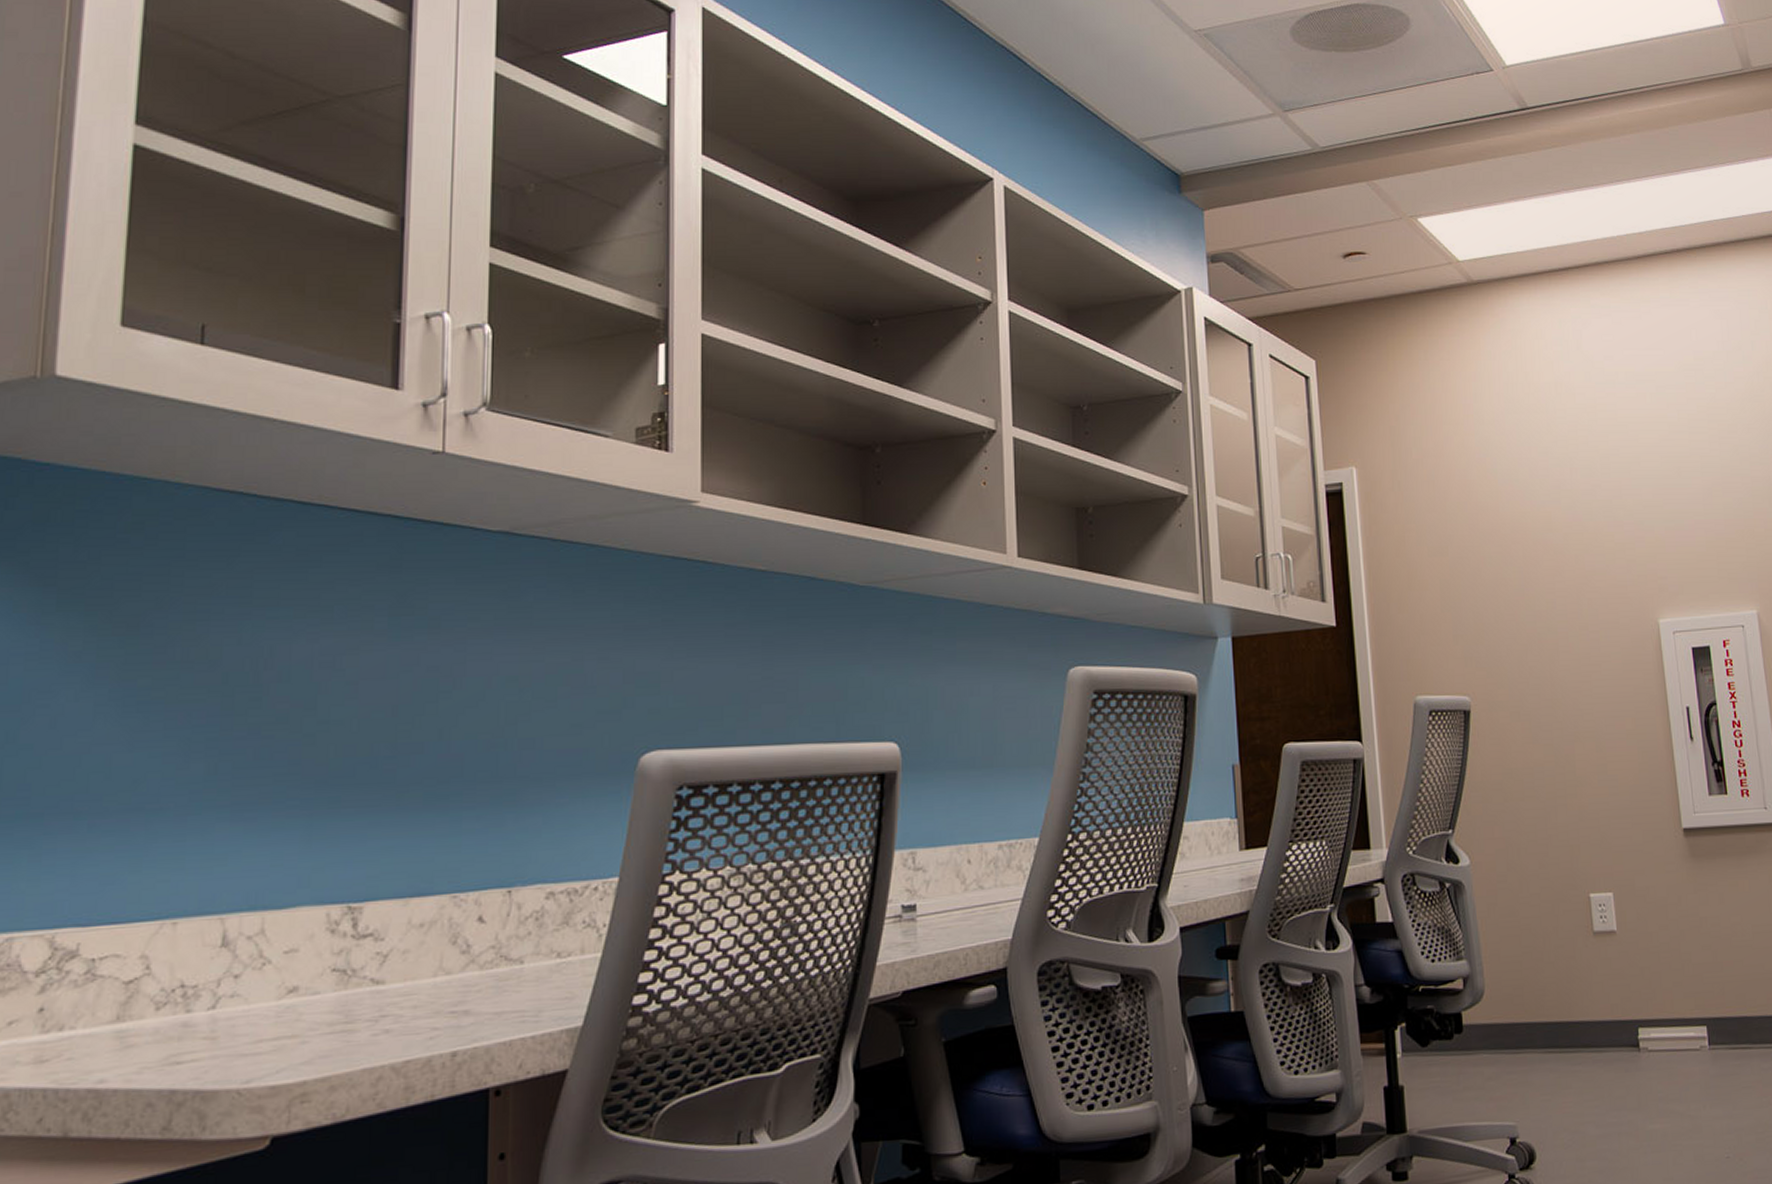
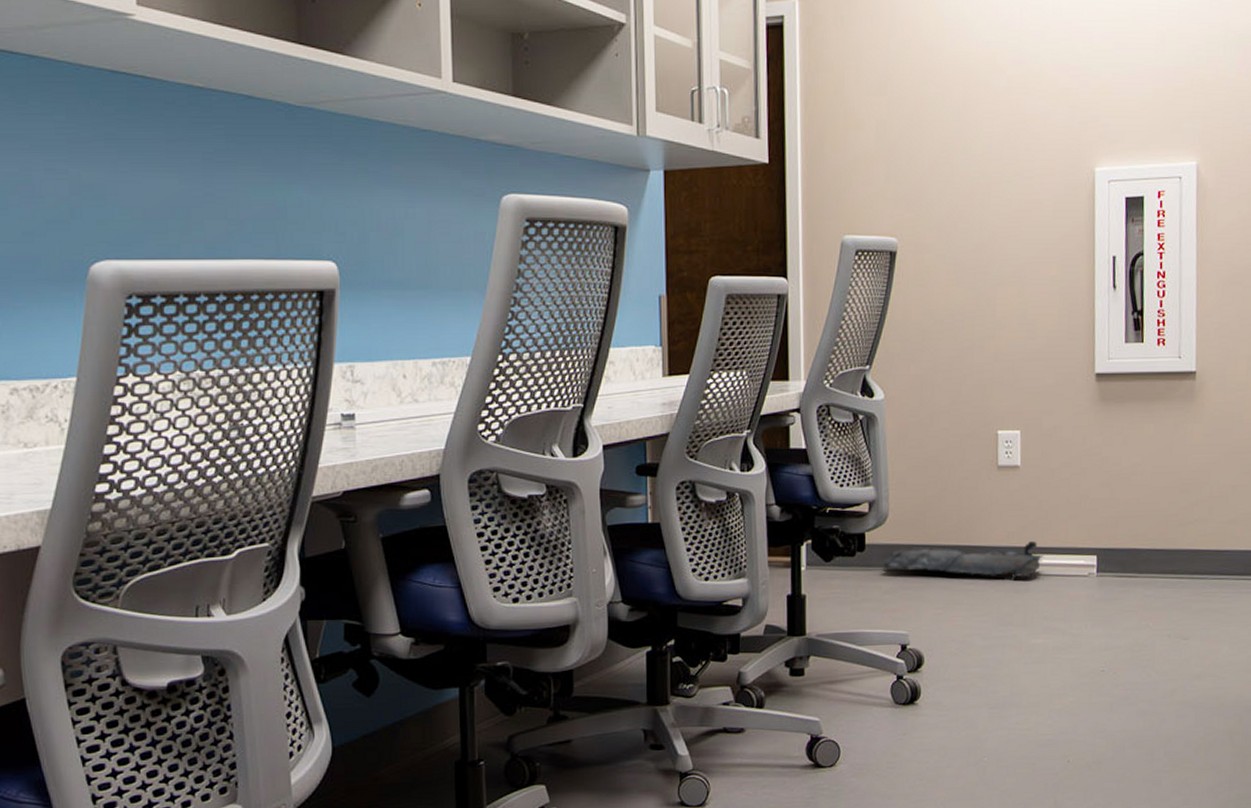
backpack: none [1483,1013,1652,1060] -> present [883,541,1044,582]

